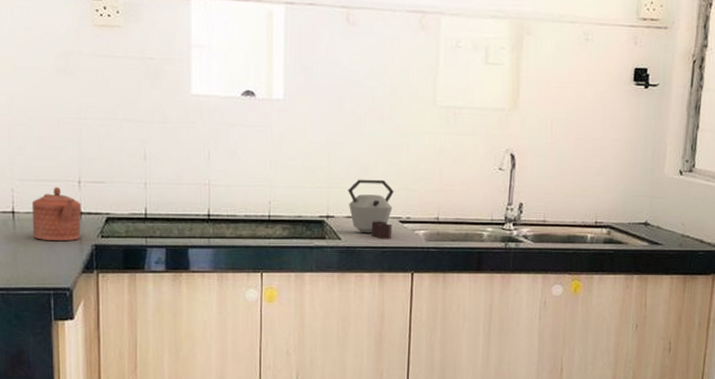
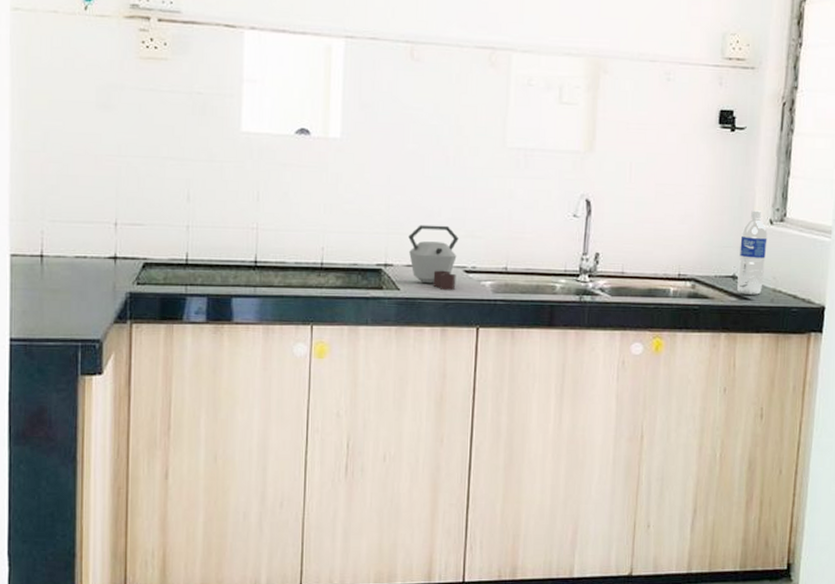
teapot: present [31,186,82,242] -> none [62,228,117,289]
water bottle: none [649,162,677,240] -> present [737,210,768,295]

